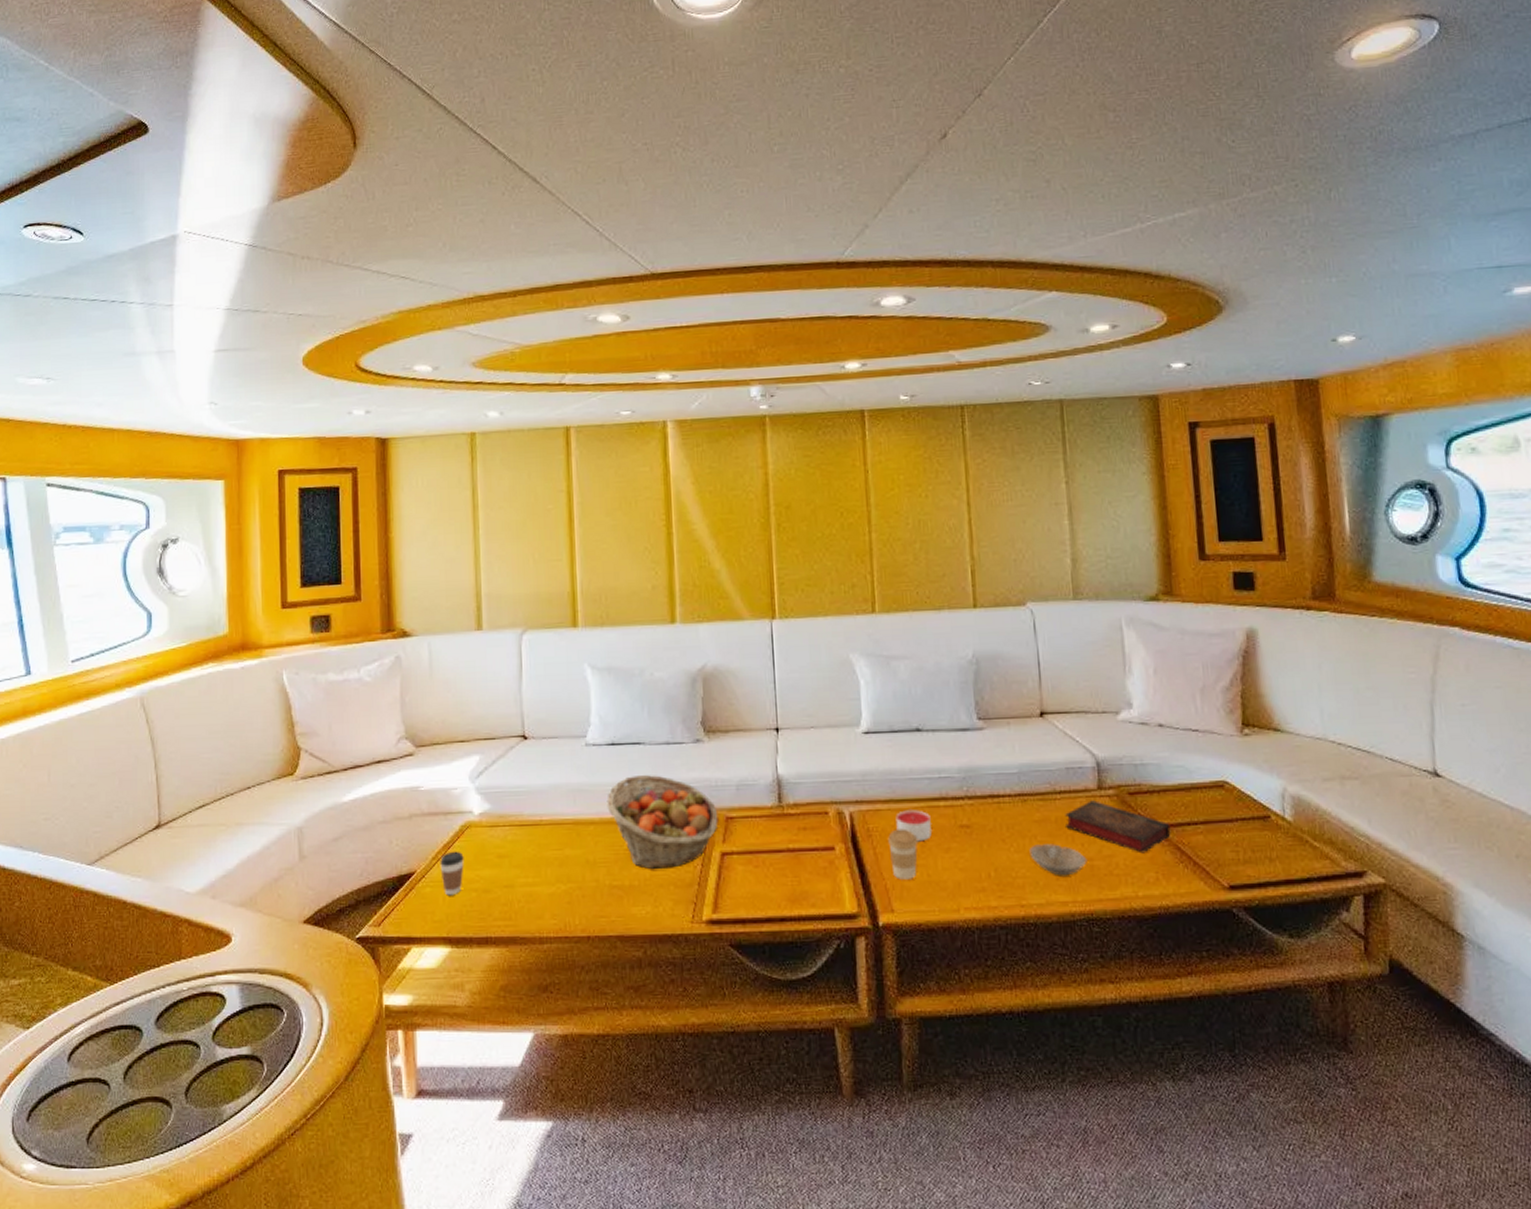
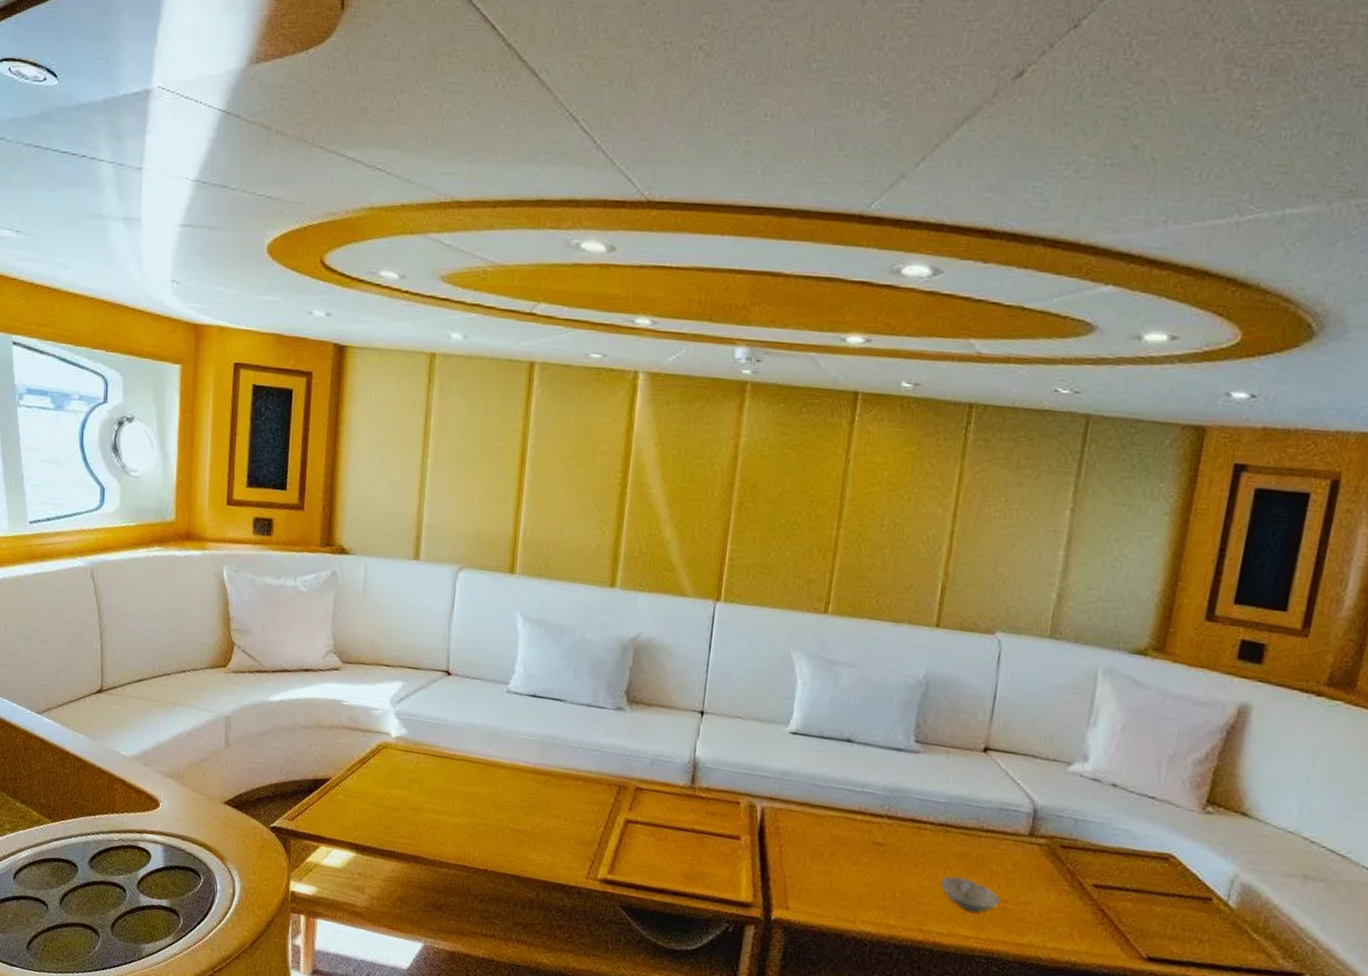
coffee cup: present [440,851,464,896] -> none [354,766,377,807]
fruit basket: present [606,775,718,870] -> none [520,729,629,825]
coffee cup: present [888,828,918,880] -> none [795,832,827,883]
candle: present [895,810,932,842] -> none [807,816,845,850]
book: present [1064,800,1171,854] -> none [984,845,1099,908]

